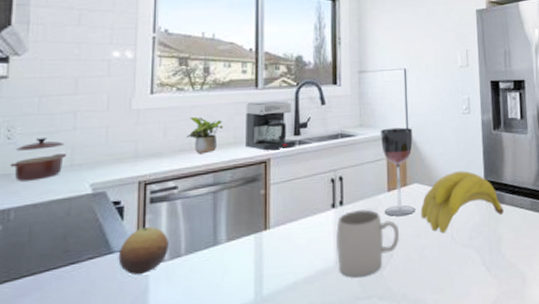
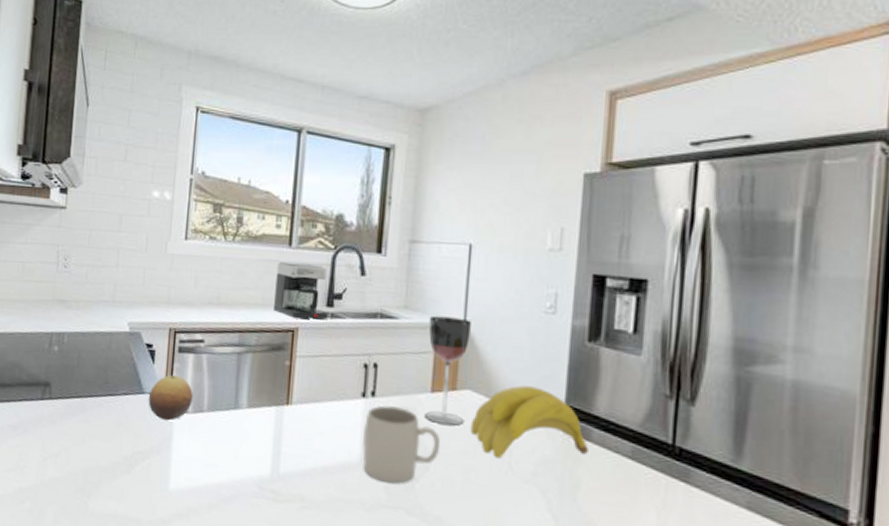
saucepan: present [9,138,66,182] -> none [65,270,109,311]
potted plant: present [186,116,223,154] -> none [216,269,253,311]

